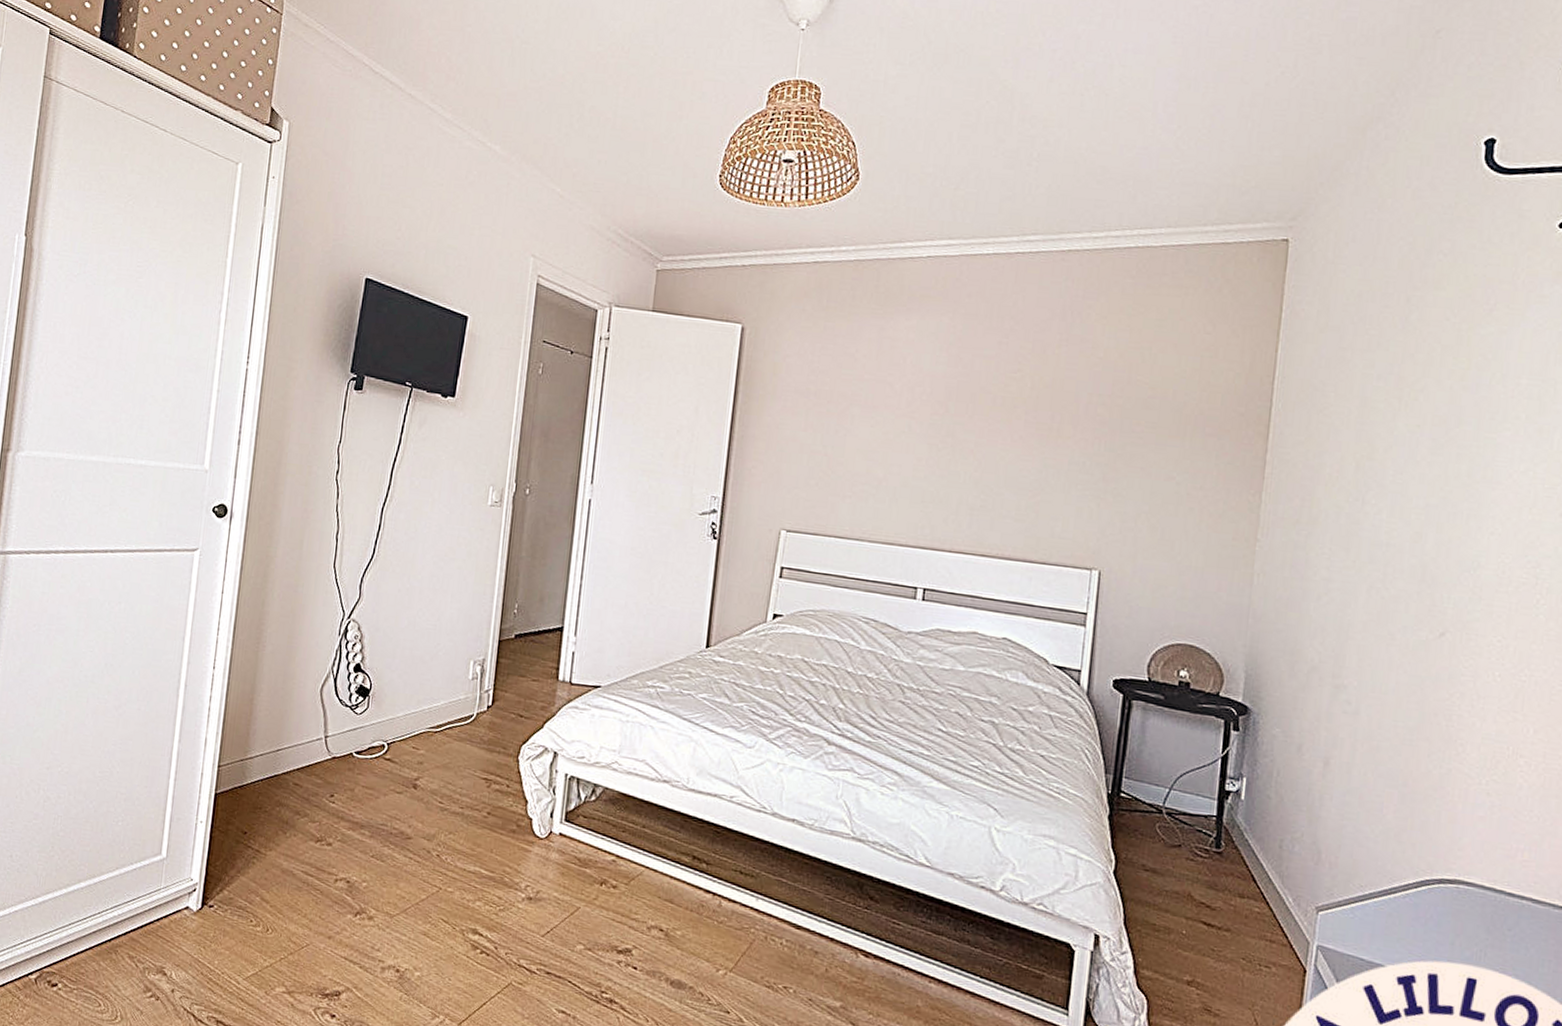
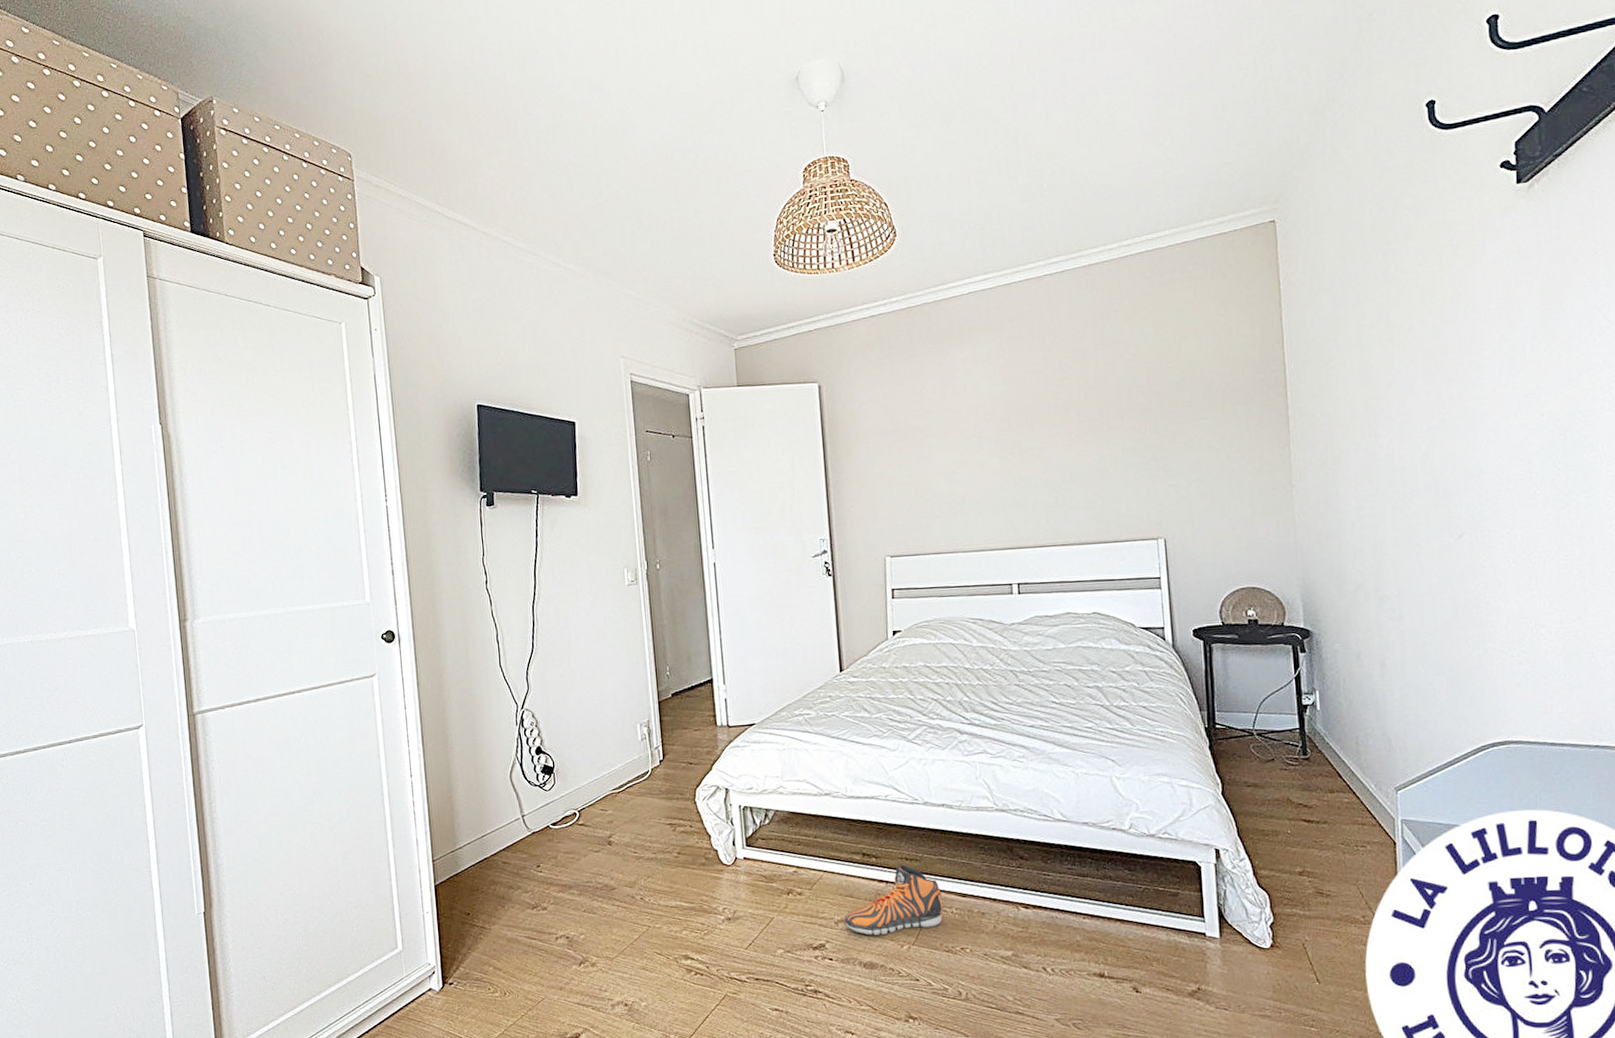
sneaker: none [658,878,774,956] -> present [844,865,943,935]

